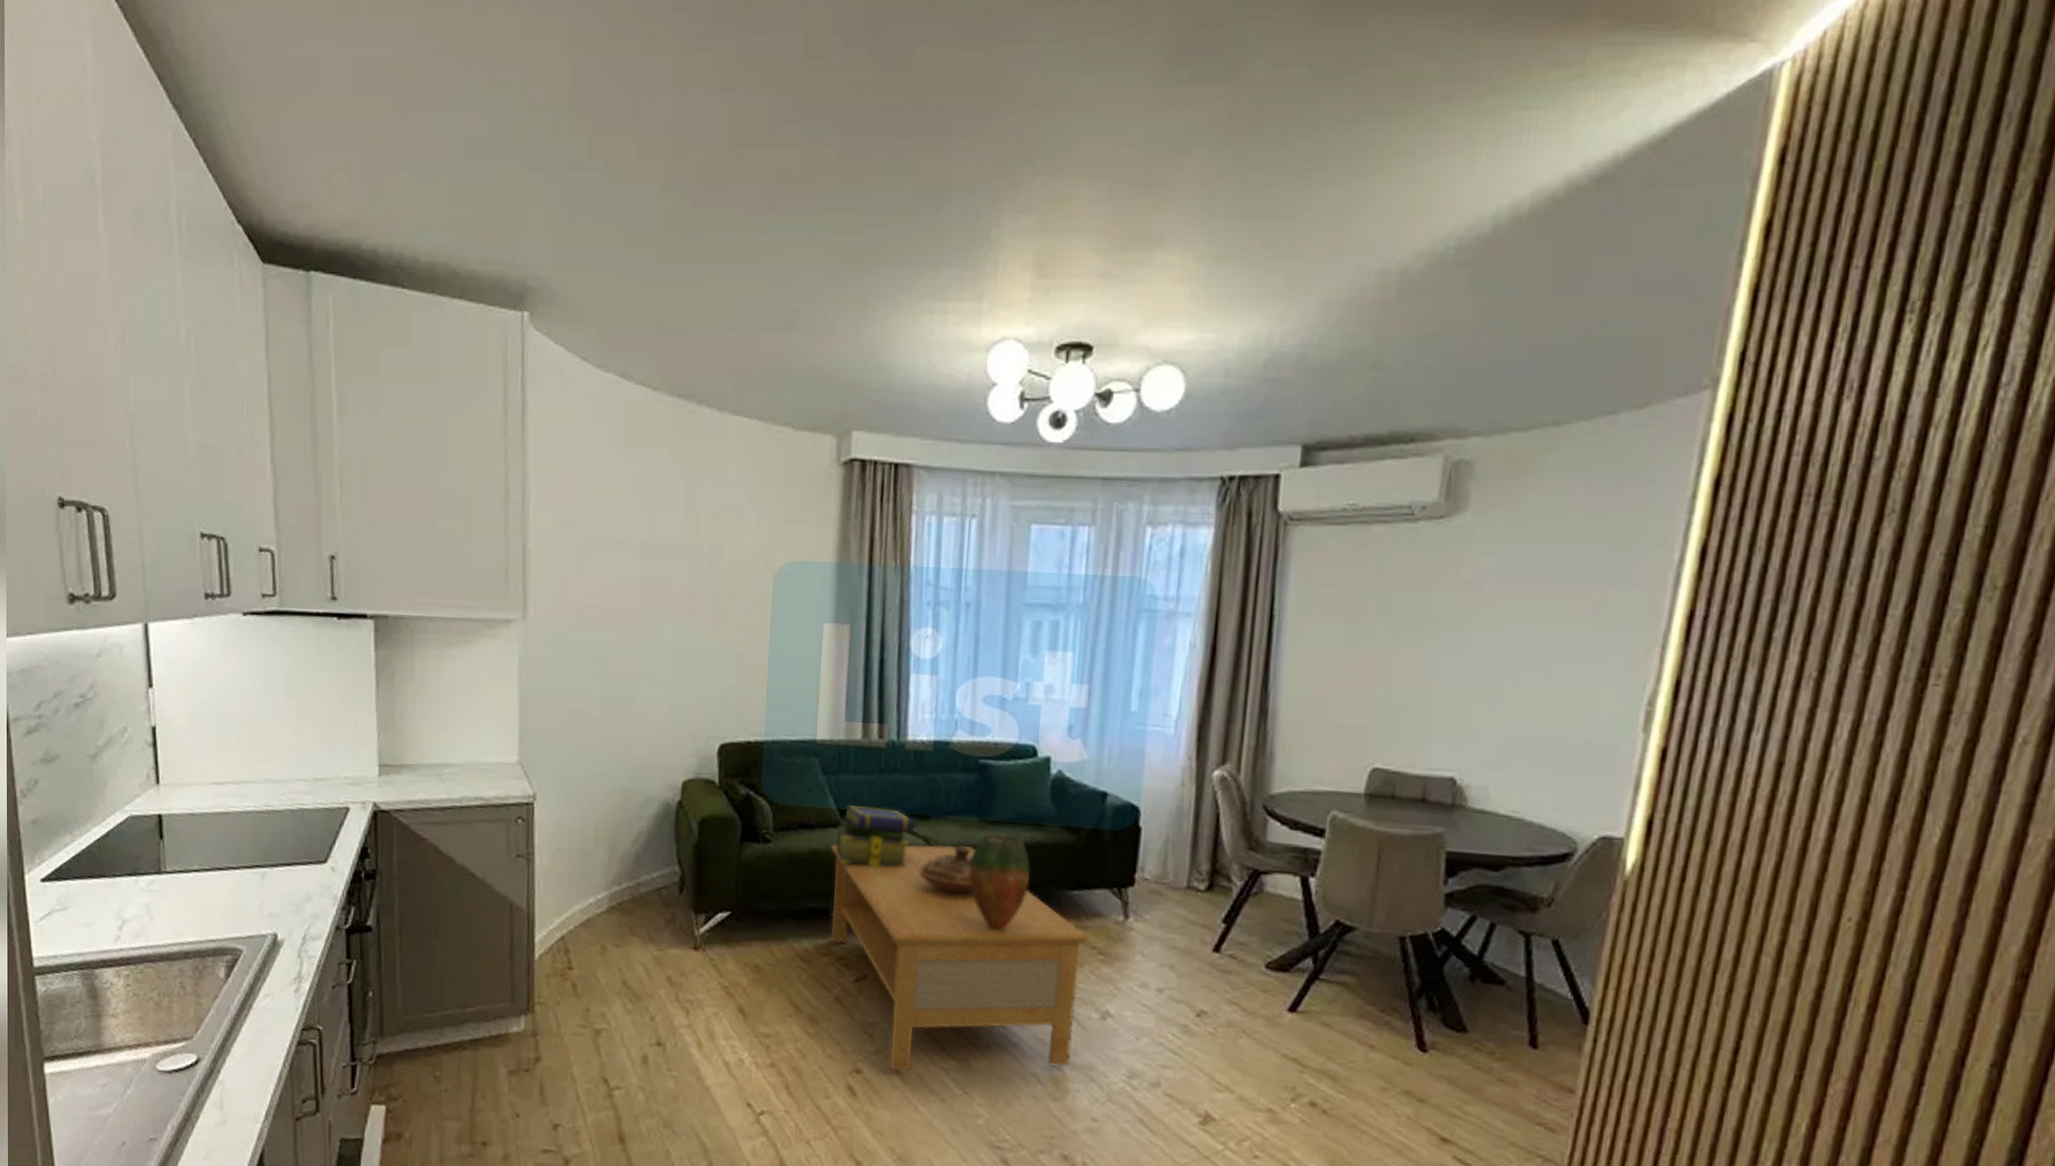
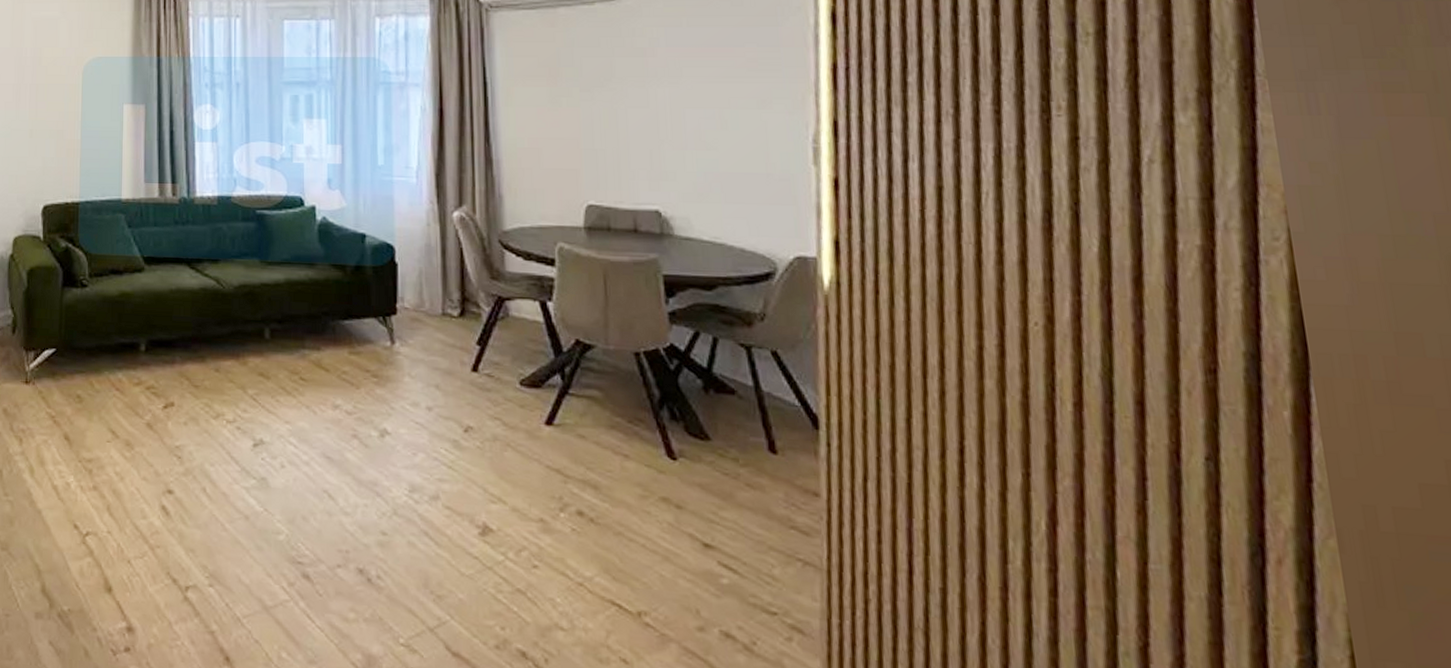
coffee table: present [830,843,1089,1072] -> none [137,284,362,491]
stack of books: present [835,804,914,868] -> none [141,252,205,306]
decorative bowl: present [919,845,974,894] -> none [213,284,260,326]
vase: present [968,832,1031,930] -> none [255,272,308,358]

